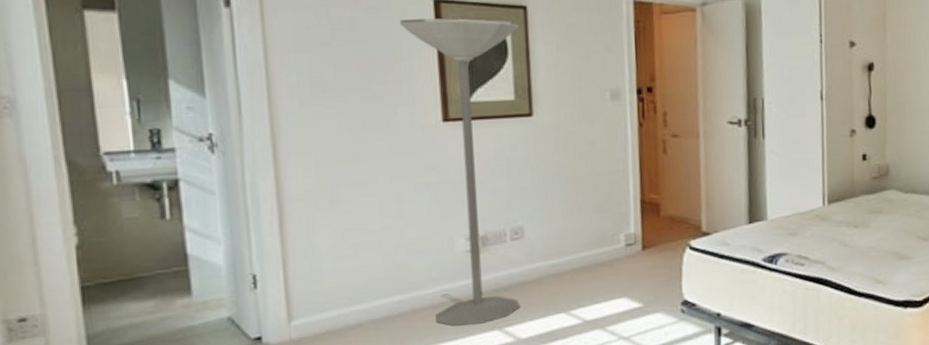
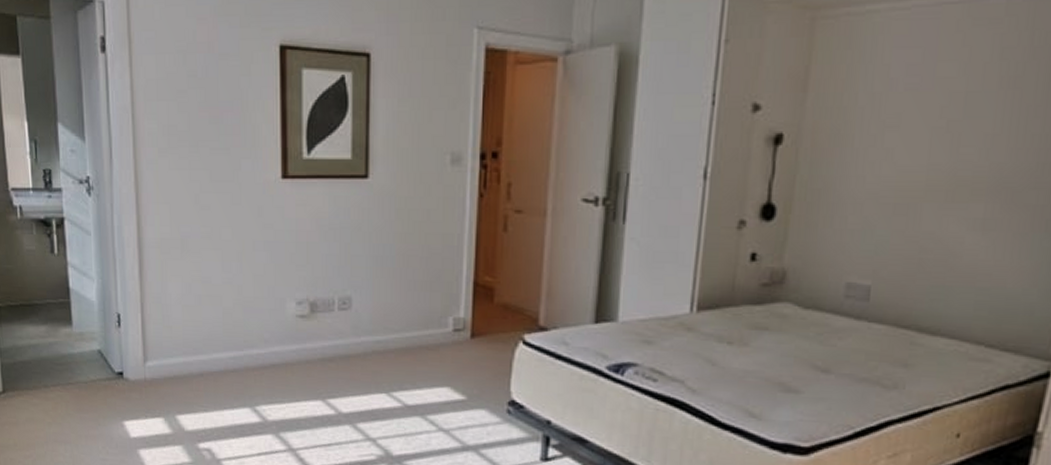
floor lamp: present [400,18,520,326] -> none [248,65,361,391]

